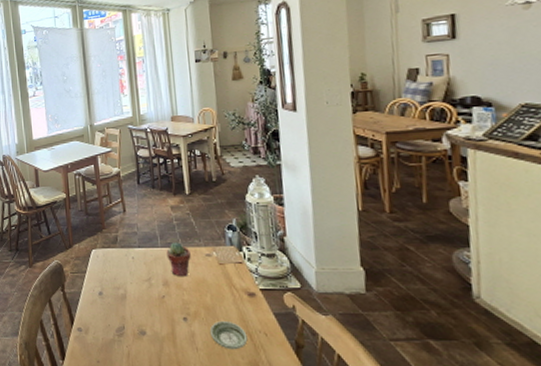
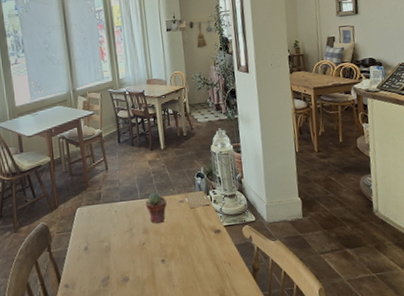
saucer: present [209,321,248,350] -> none [184,257,215,282]

